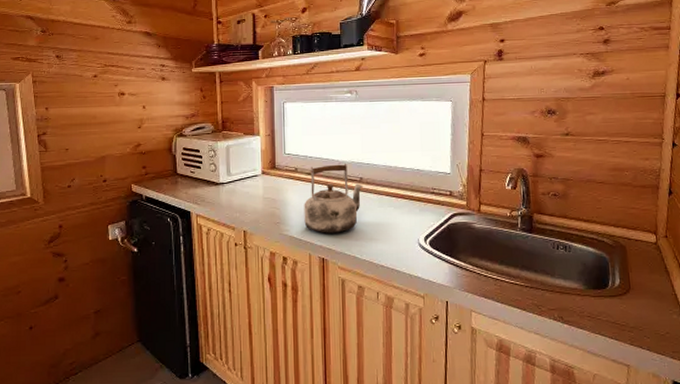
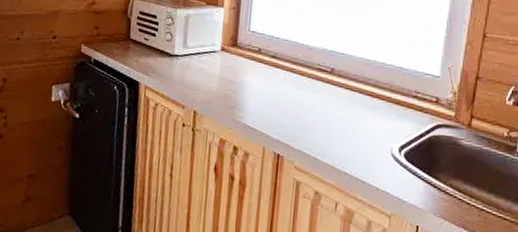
kettle: present [304,163,364,234] -> none [262,49,335,128]

